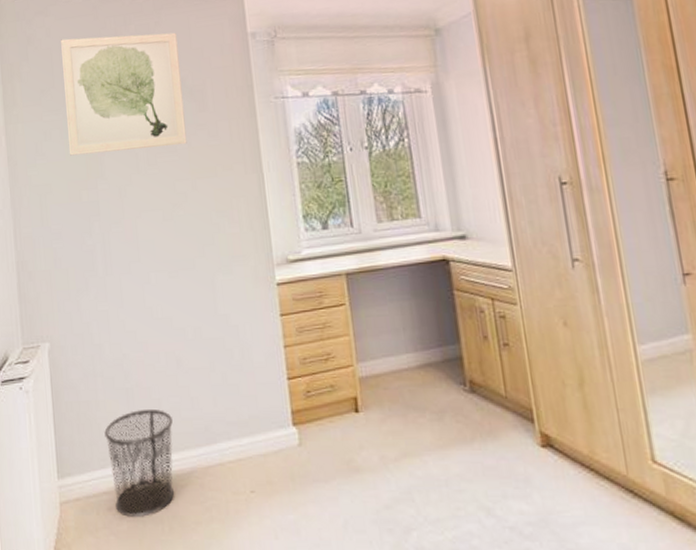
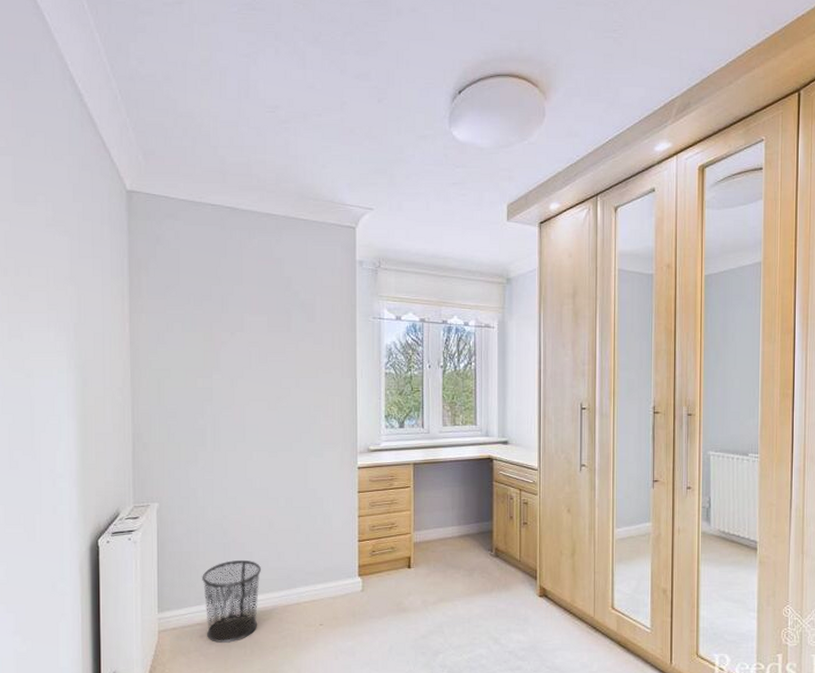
wall art: present [61,32,187,156] -> none [188,243,295,348]

